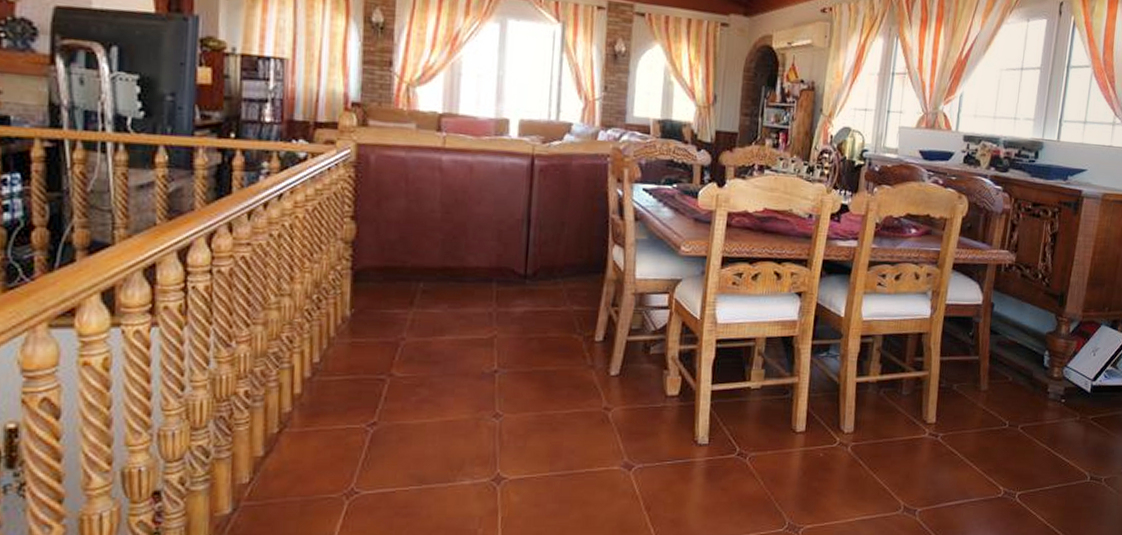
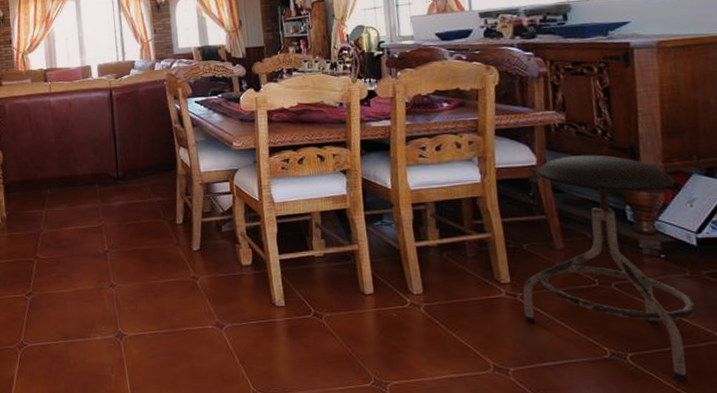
stool: none [940,298,1088,517] -> present [523,155,698,381]

